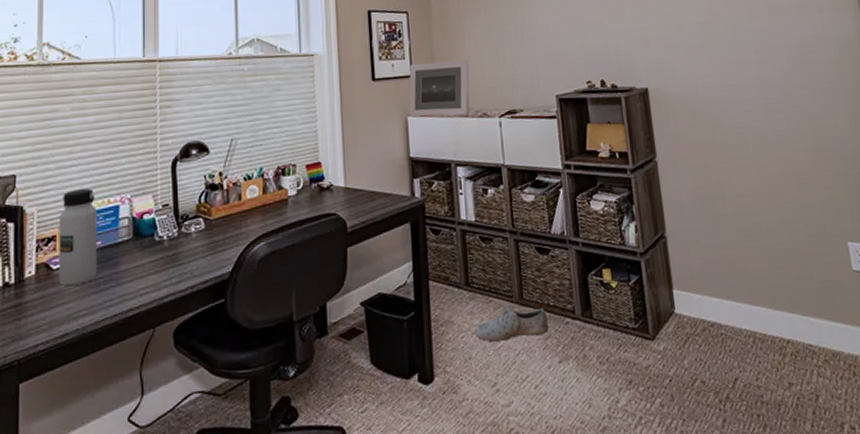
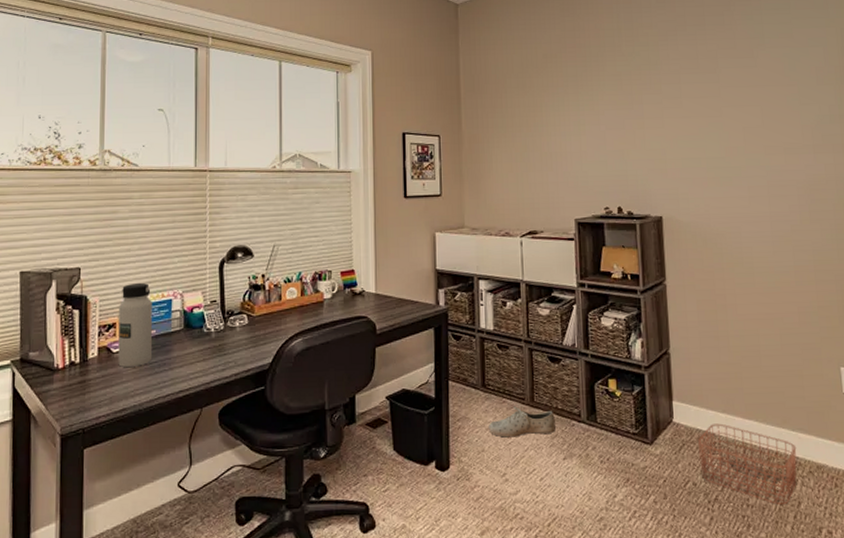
picture frame: present [408,59,470,118] -> none [437,182,495,235]
basket: none [702,311,813,401] -> present [697,423,797,505]

